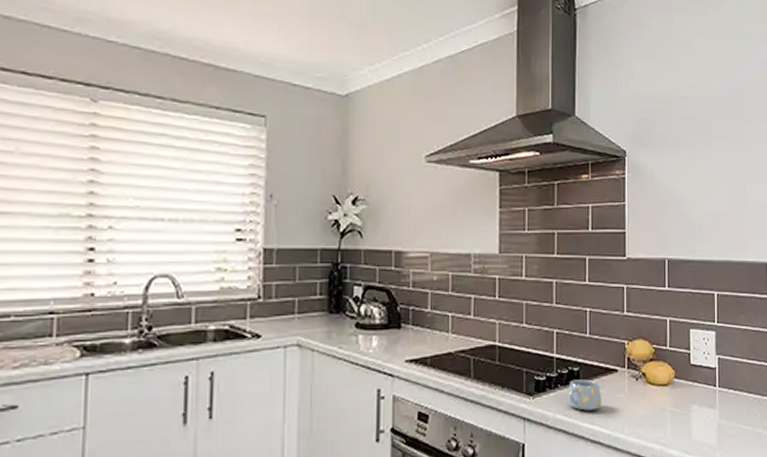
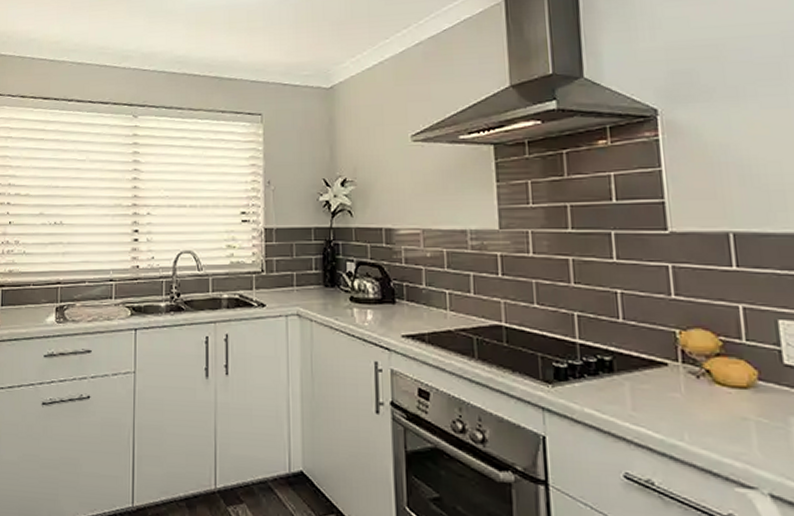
mug: present [567,379,602,411] -> none [597,370,648,409]

